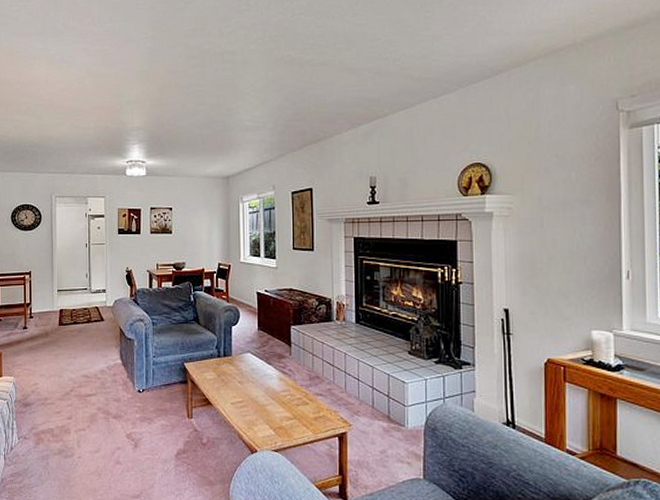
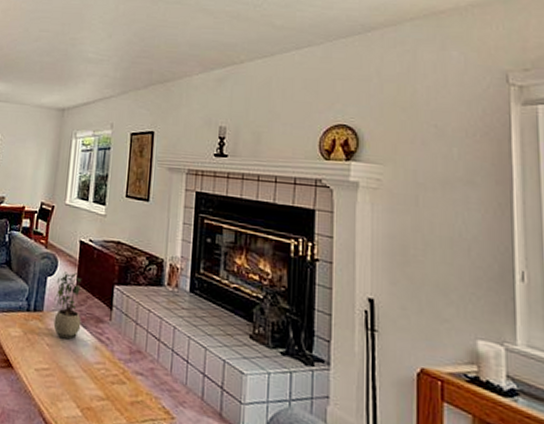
potted plant: none [240,320,266,376] -> present [53,271,82,340]

